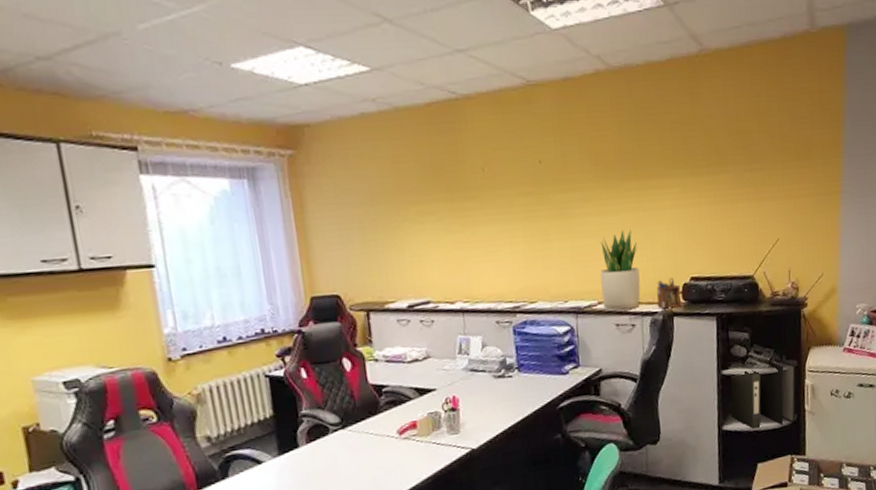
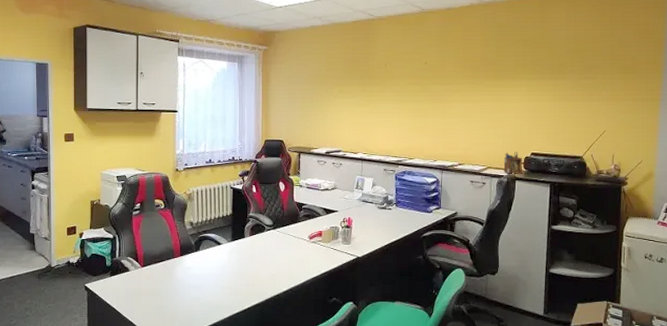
planter: present [600,229,641,311] -> none [462,114,492,171]
binder: present [730,368,761,430] -> none [557,227,584,276]
binder: present [755,356,796,425] -> none [579,220,615,277]

